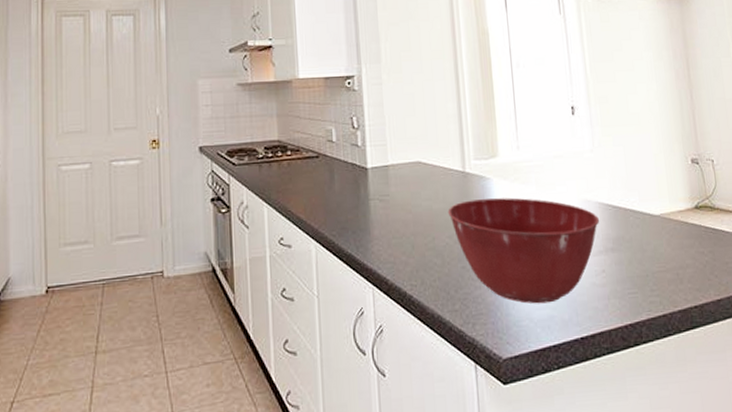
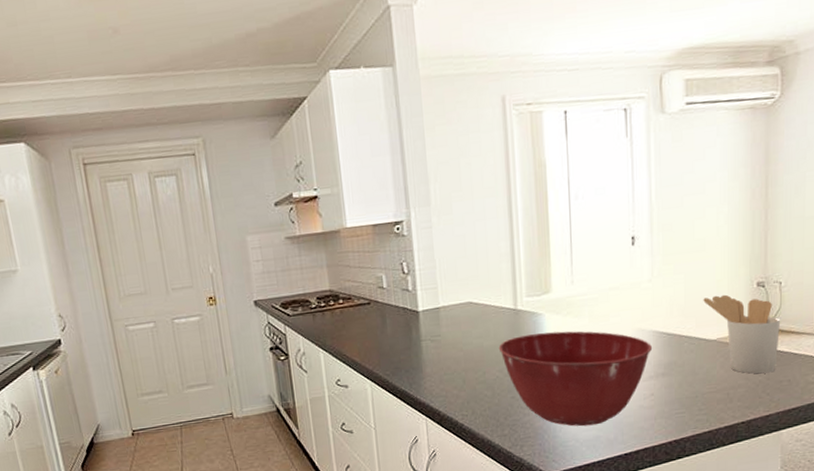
utensil holder: none [643,169,721,254] -> present [703,294,781,374]

